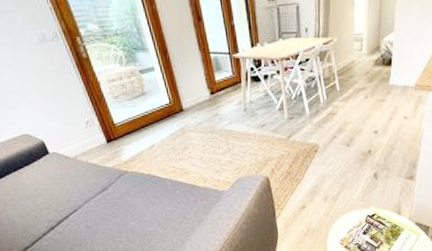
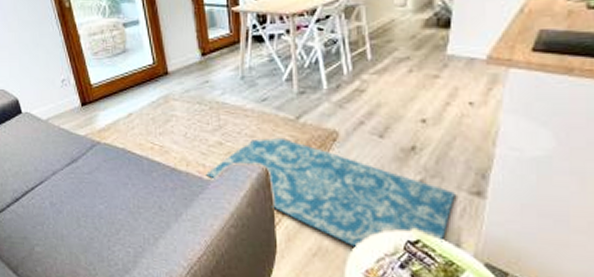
rug: none [220,154,397,226] -> present [206,138,455,249]

